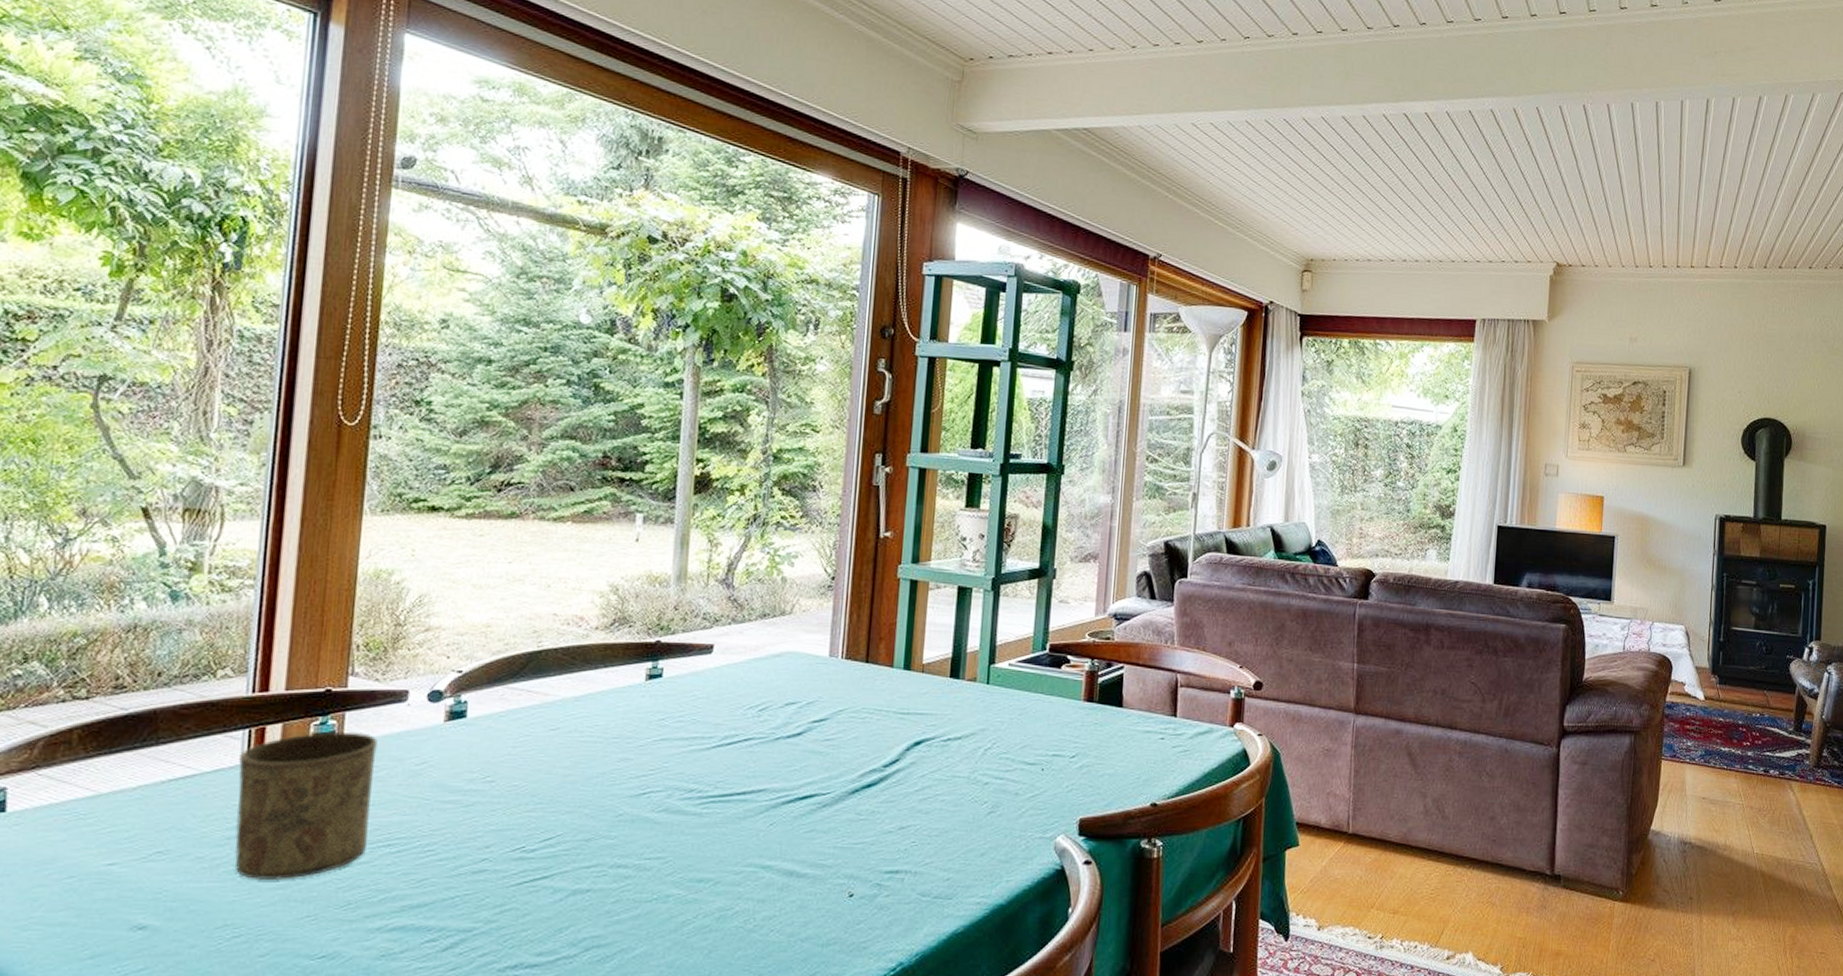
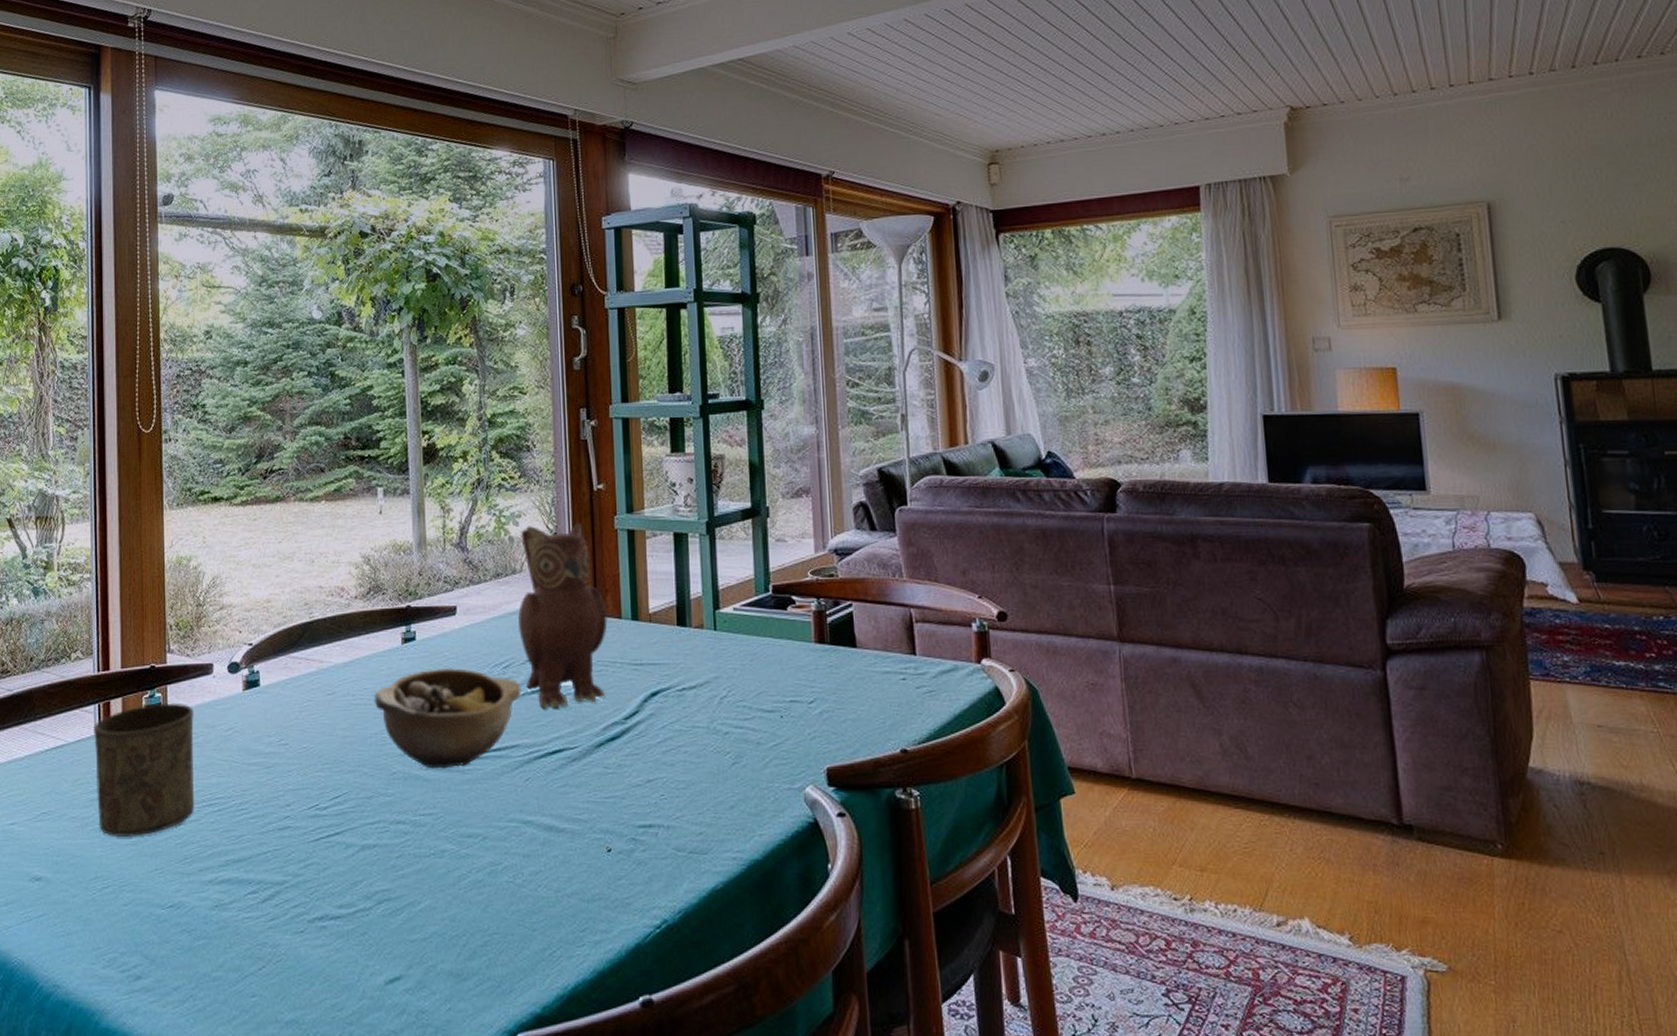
bowl: none [605,707,776,812] -> present [374,667,521,769]
teapot: none [780,568,879,754] -> present [517,523,608,709]

